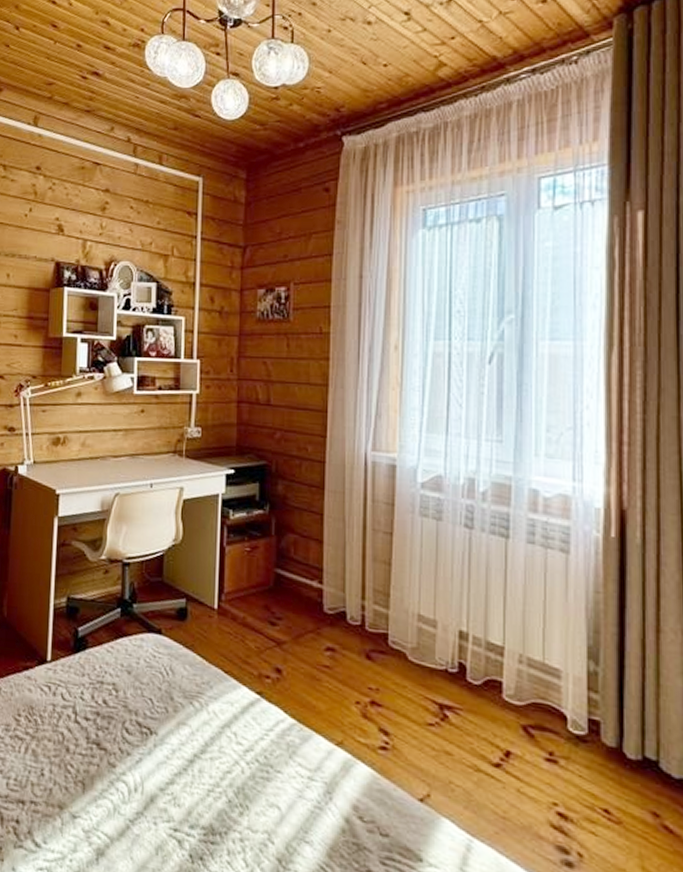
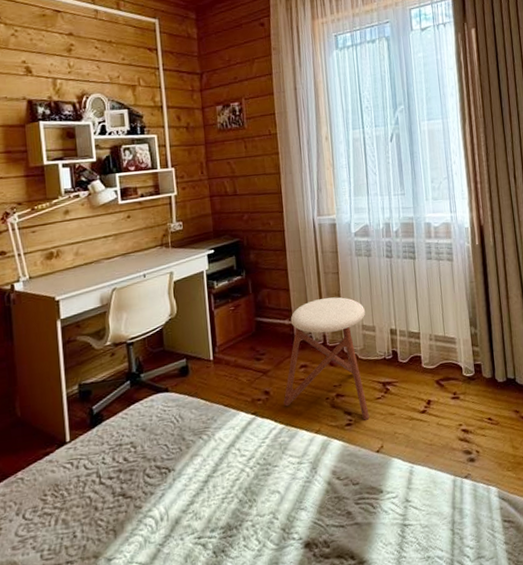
stool: none [298,563,426,750] -> present [283,297,369,420]

